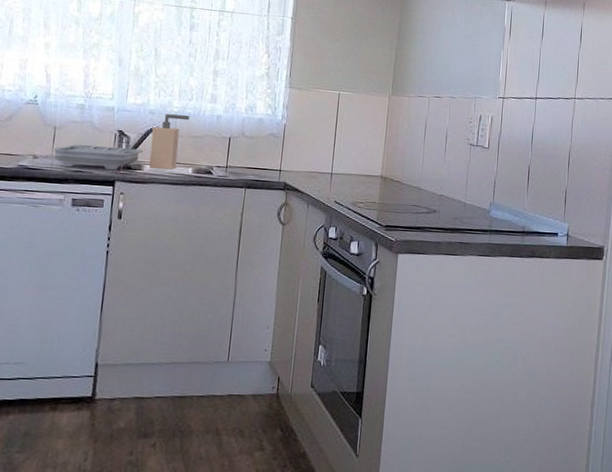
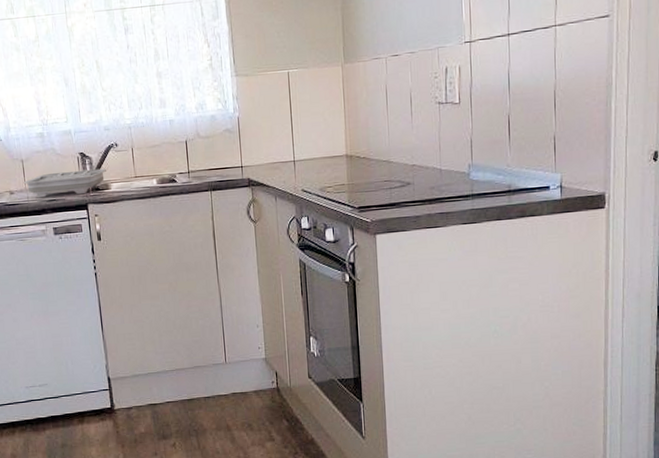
soap dispenser: present [149,114,190,170] -> none [111,126,143,187]

